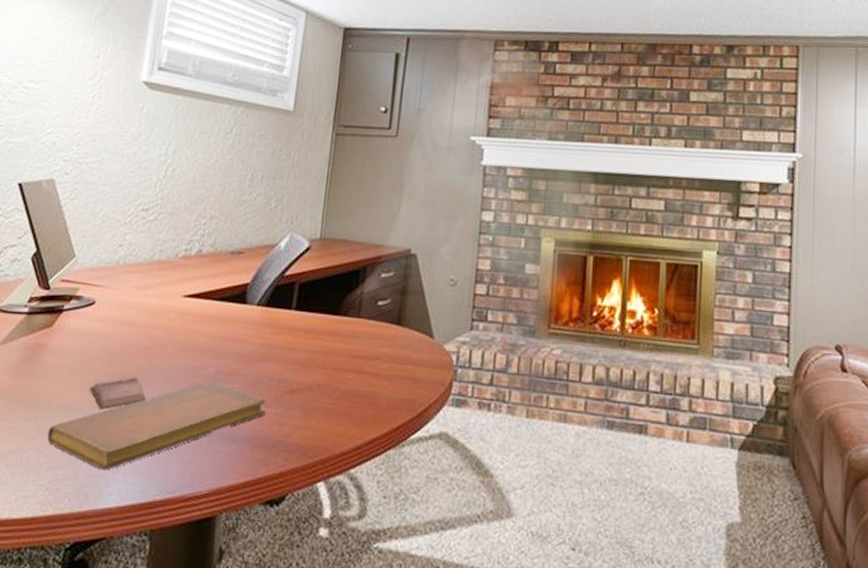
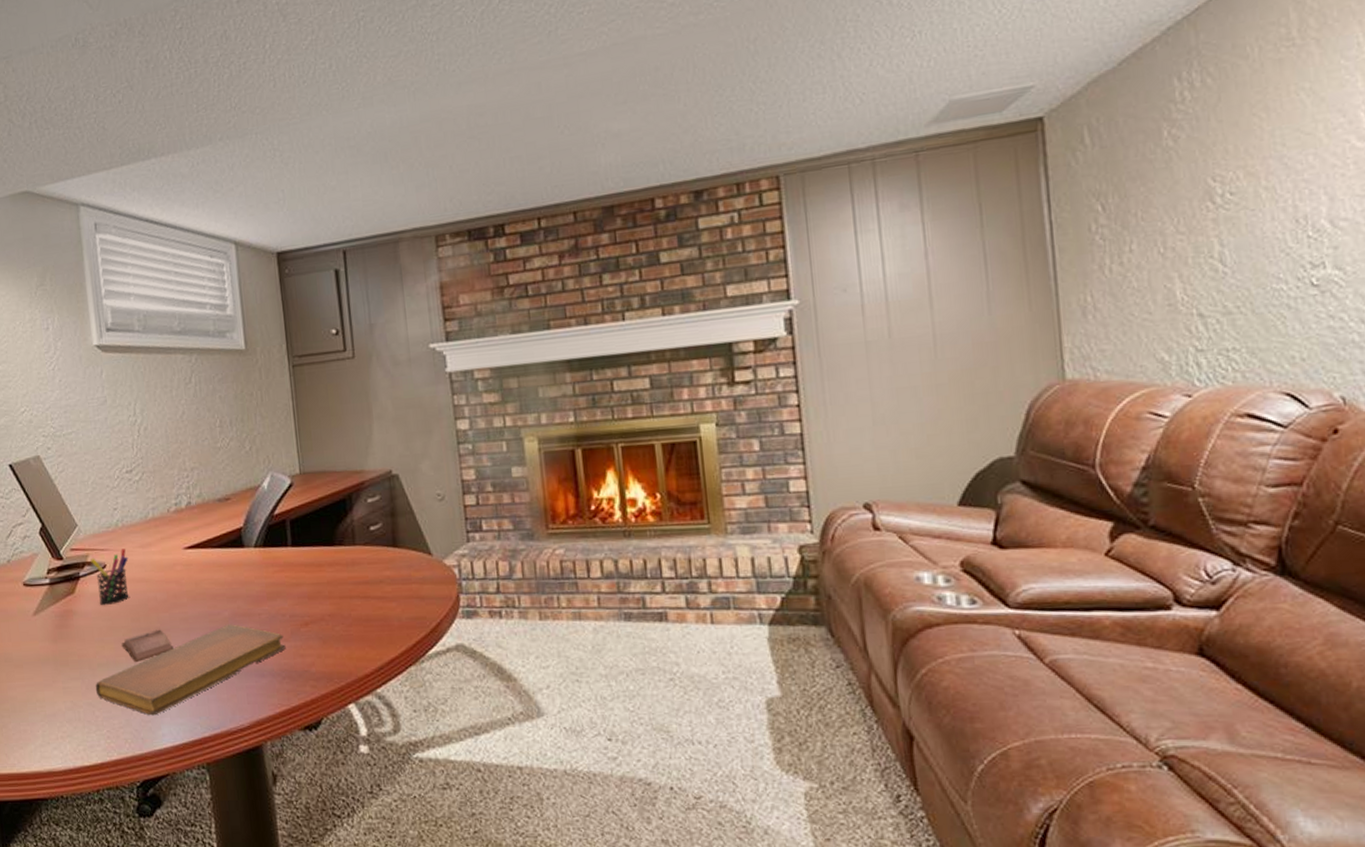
pen holder: none [78,287,122,345] -> present [91,549,129,606]

